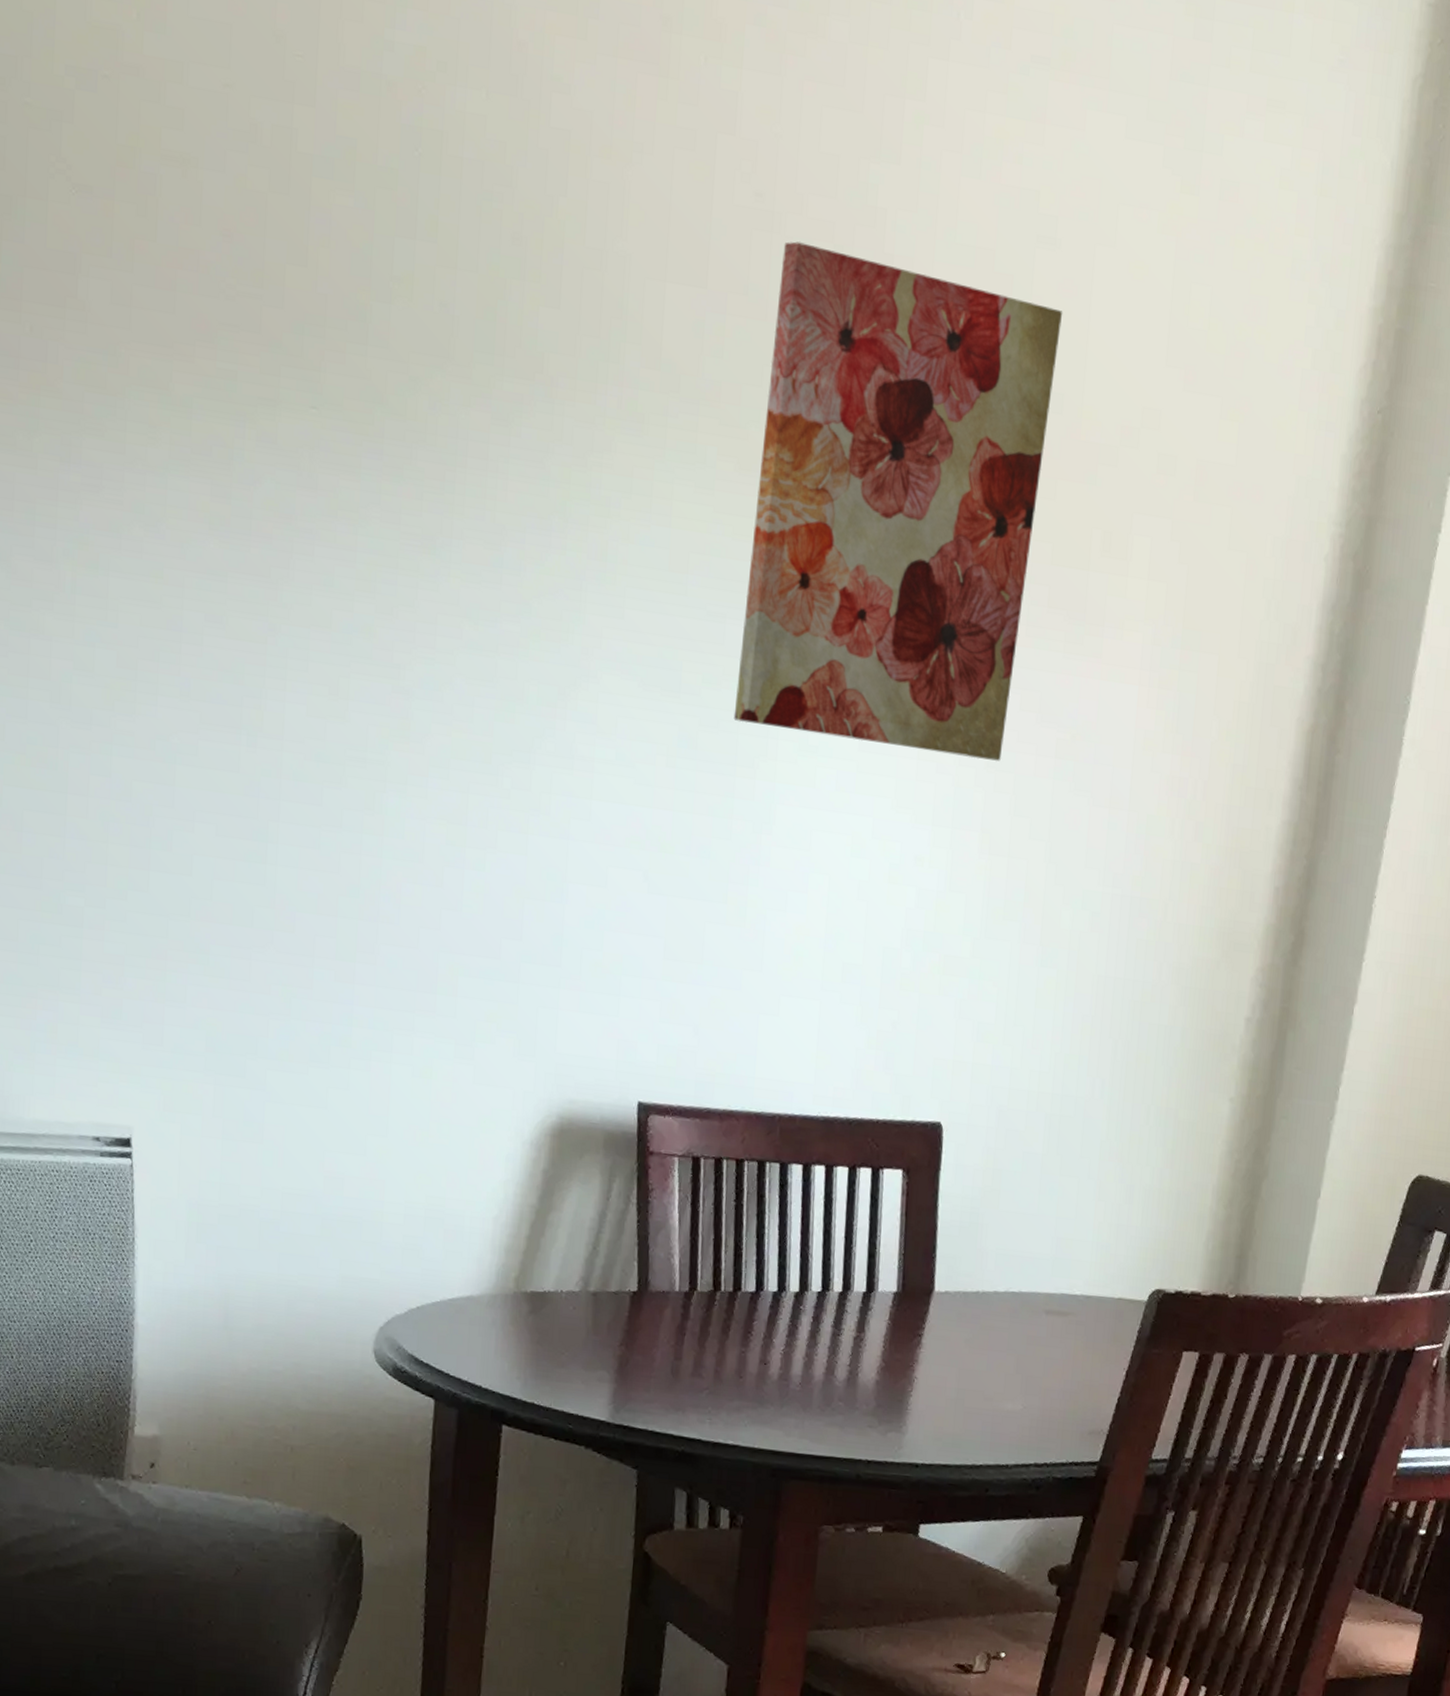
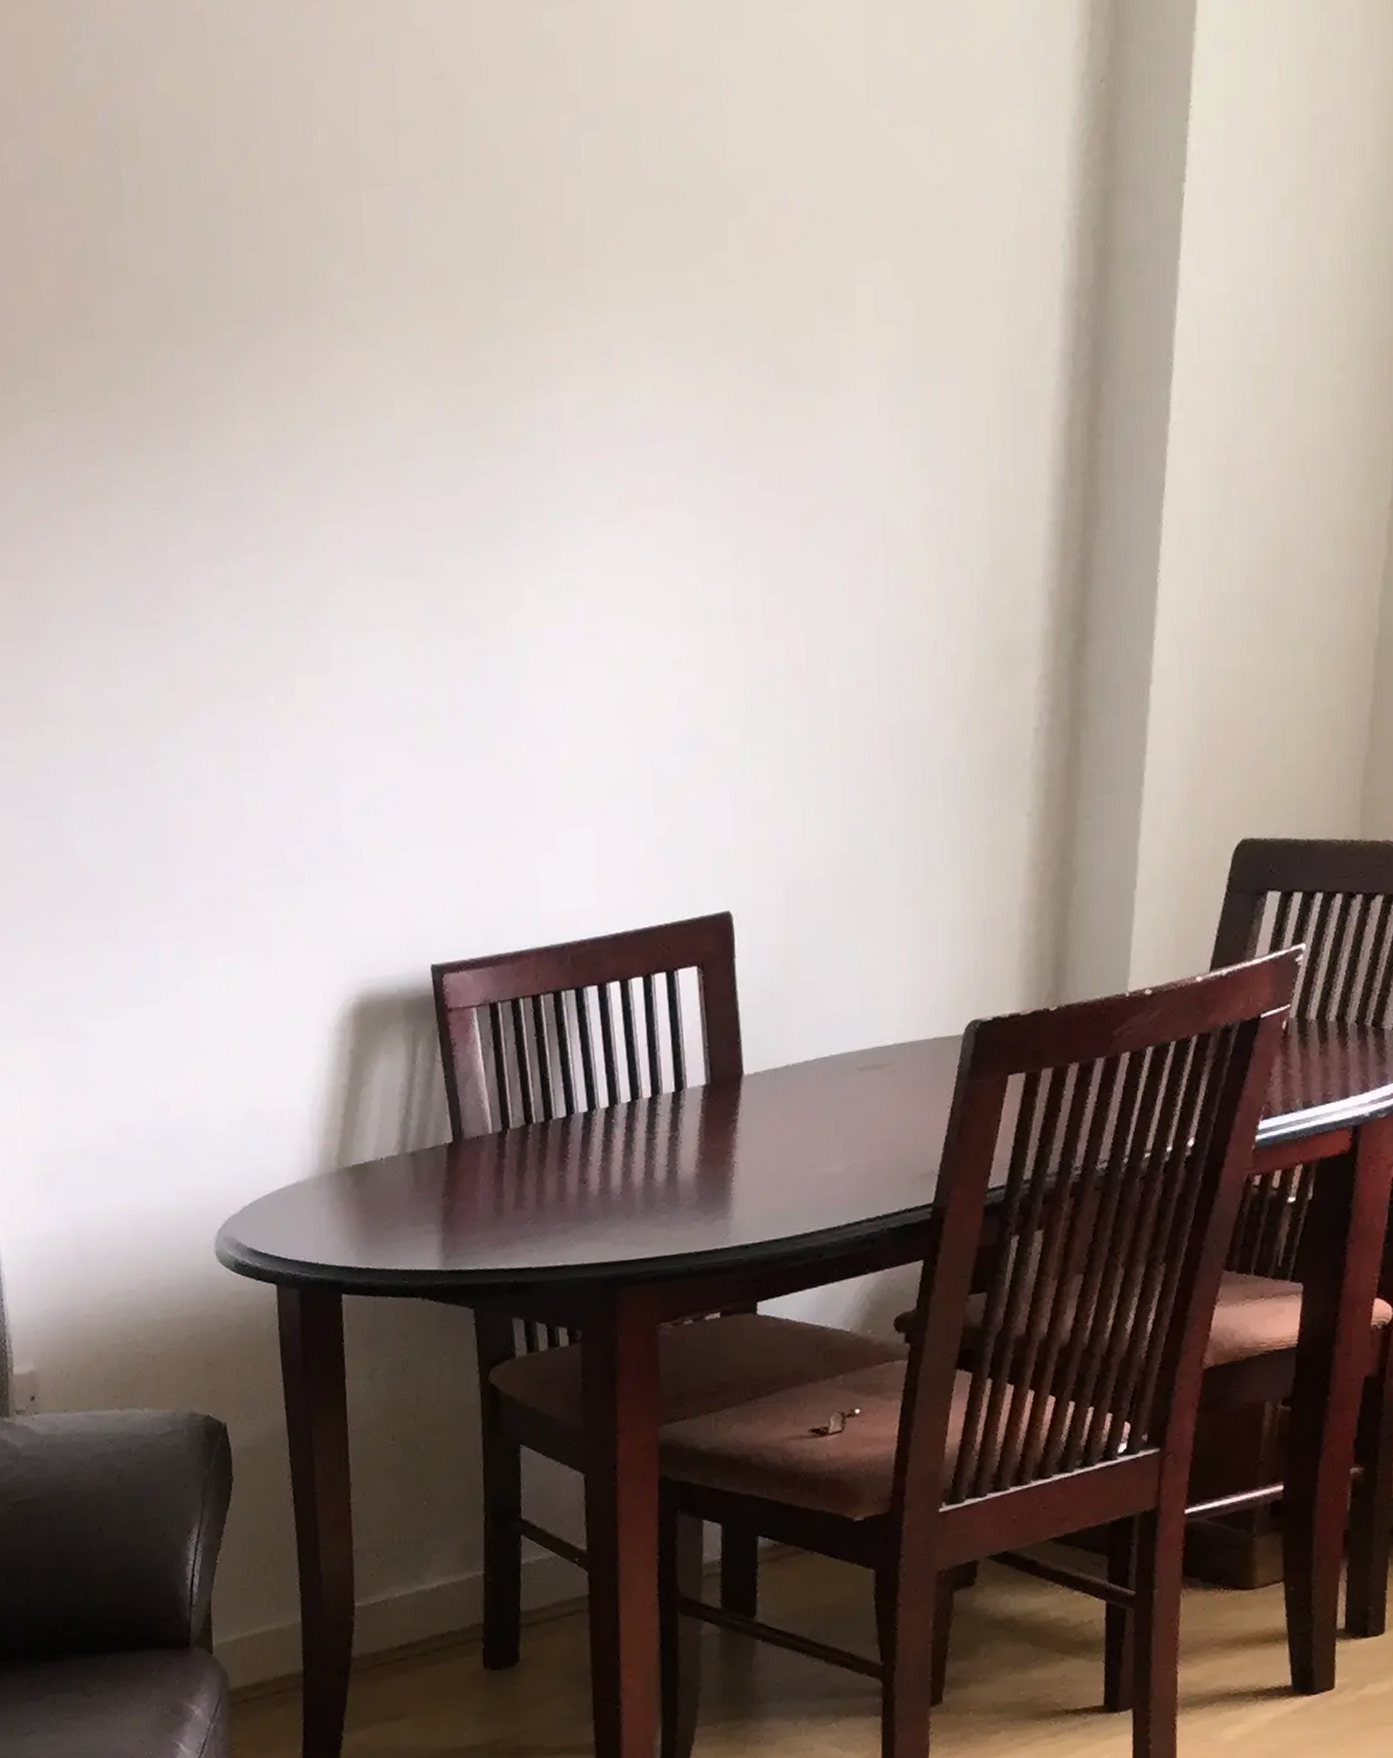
wall art: present [733,241,1063,761] -> none [468,89,755,582]

